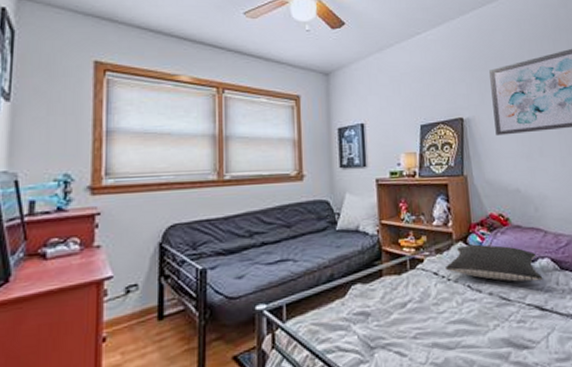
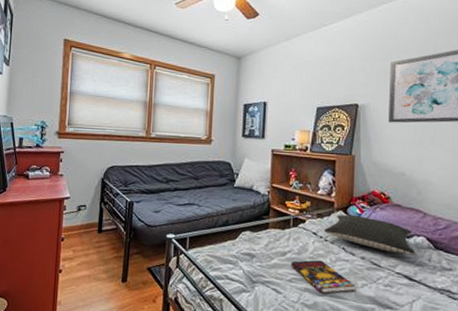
book: none [413,305,488,346] -> present [291,260,355,294]

